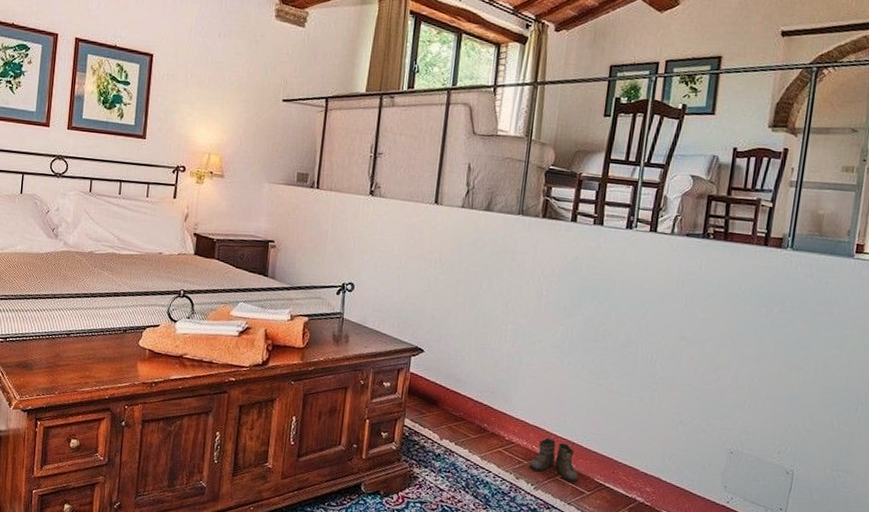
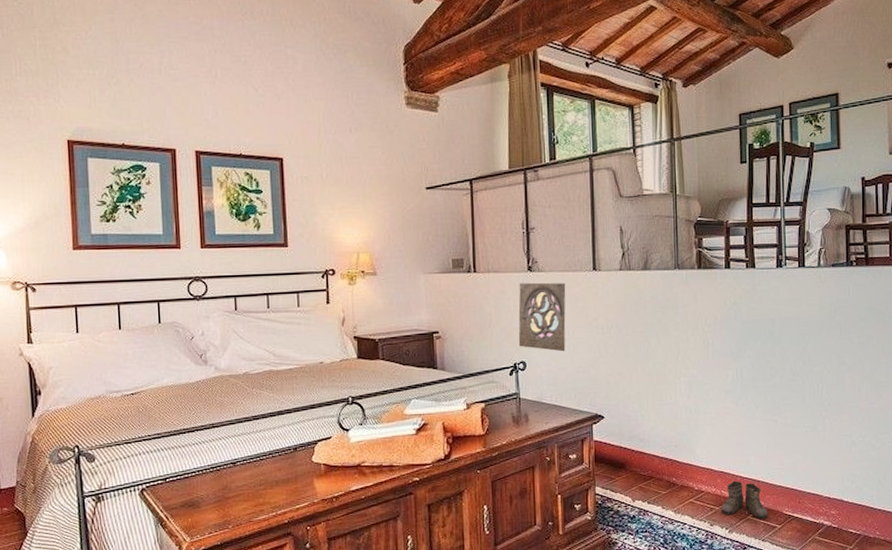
wall ornament: none [349,205,405,280] -> present [518,282,566,352]

